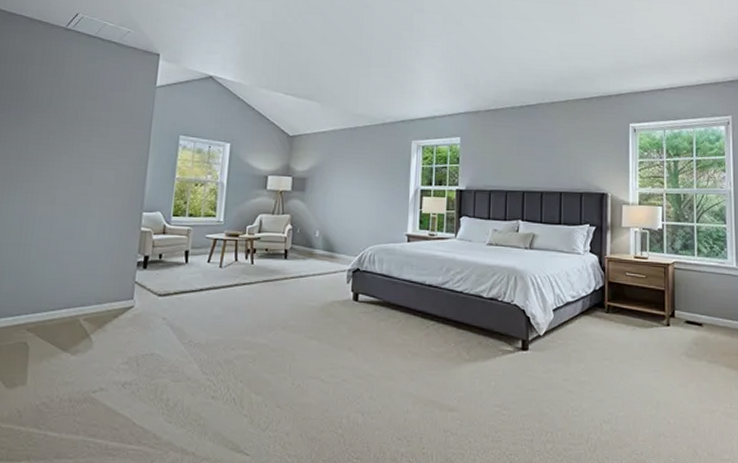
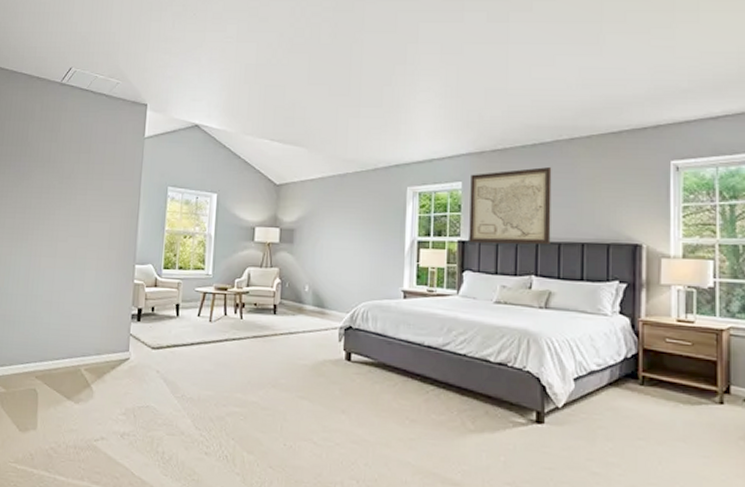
wall art: none [466,125,536,194] -> present [469,166,552,245]

